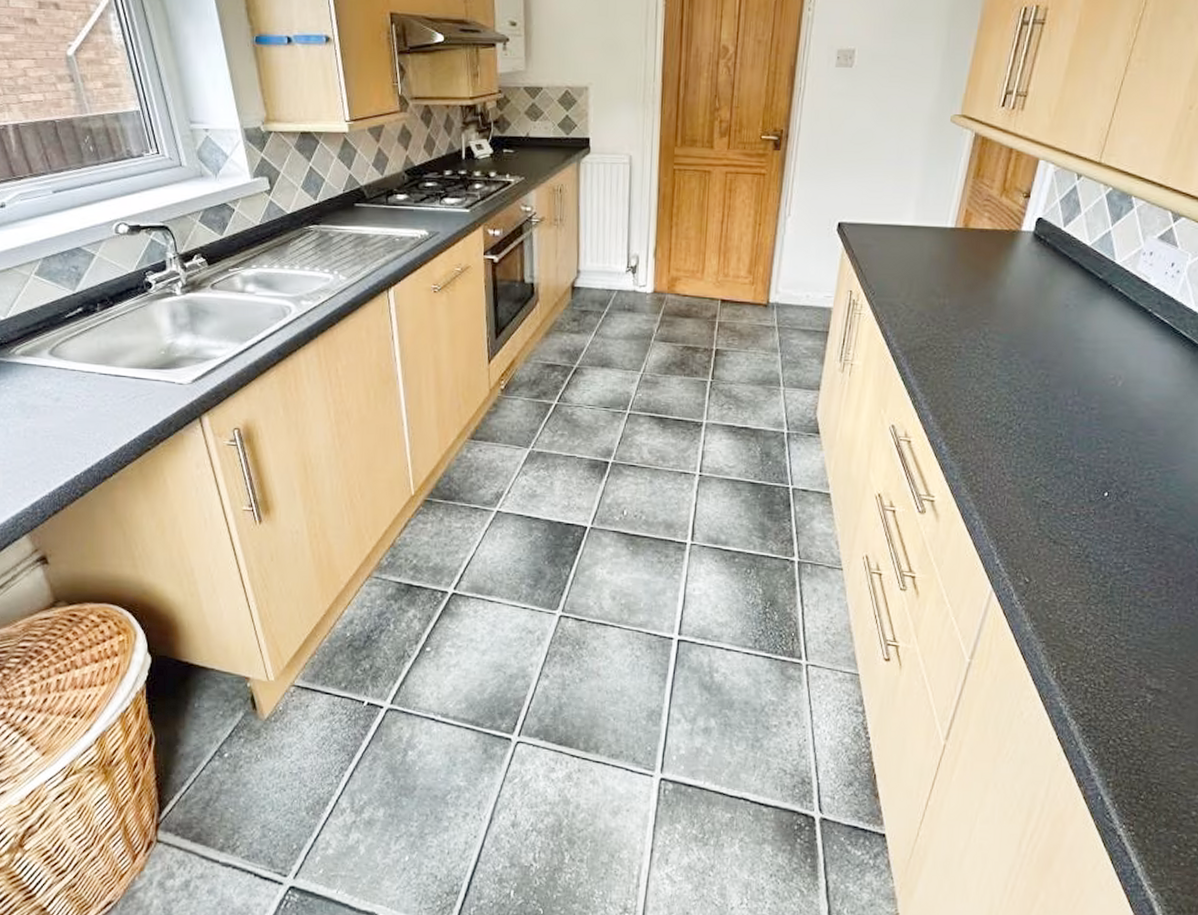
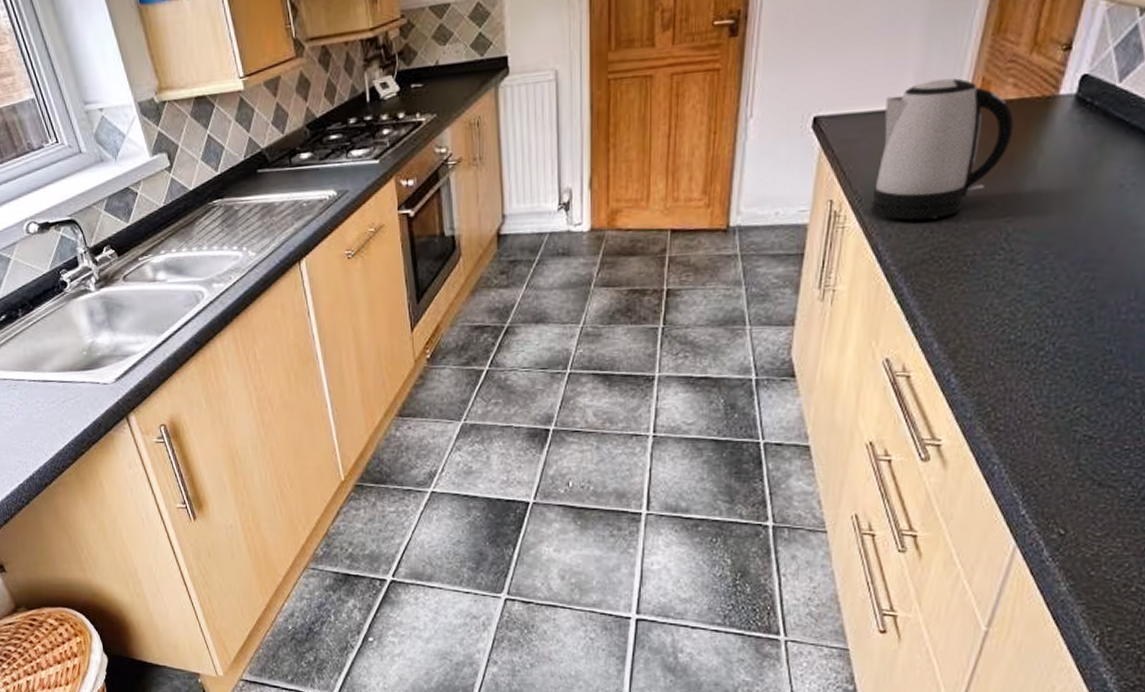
kettle: none [881,206,989,315] -> present [870,78,1014,221]

